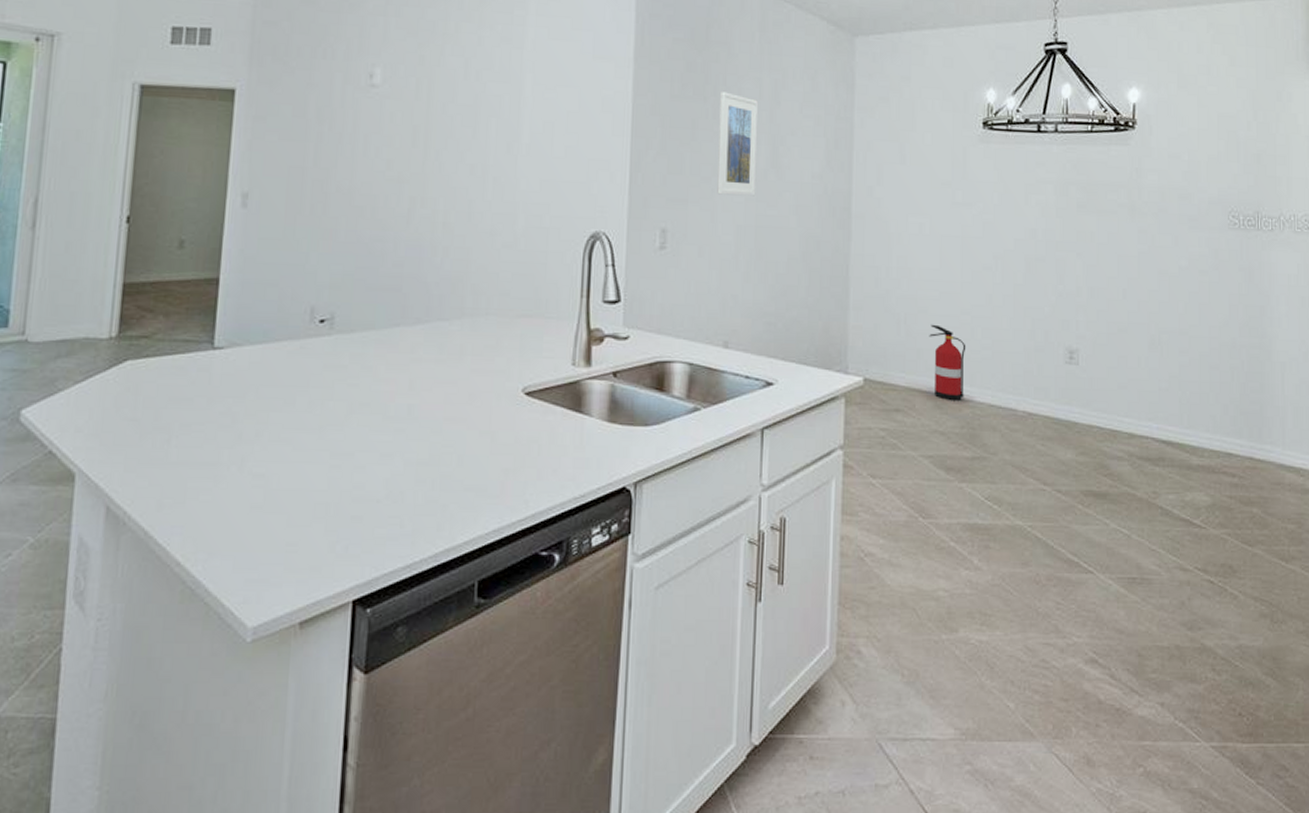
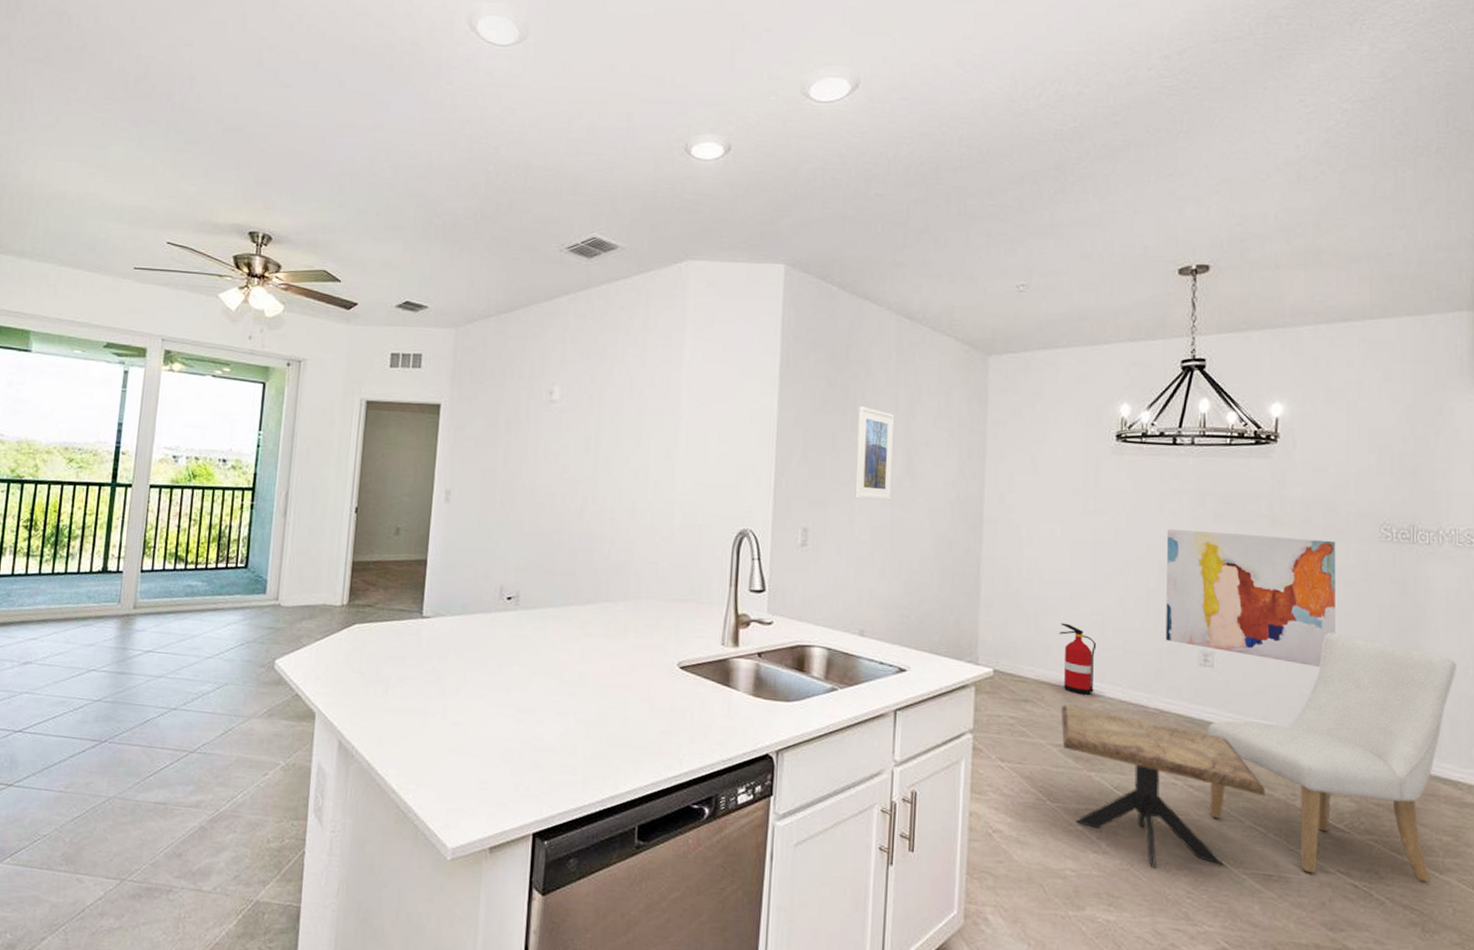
side table: none [932,413,1129,581] -> present [1061,705,1266,868]
wall art: none [1032,221,1190,360] -> present [1165,529,1336,668]
chair: none [1074,324,1297,573] -> present [1208,633,1457,883]

